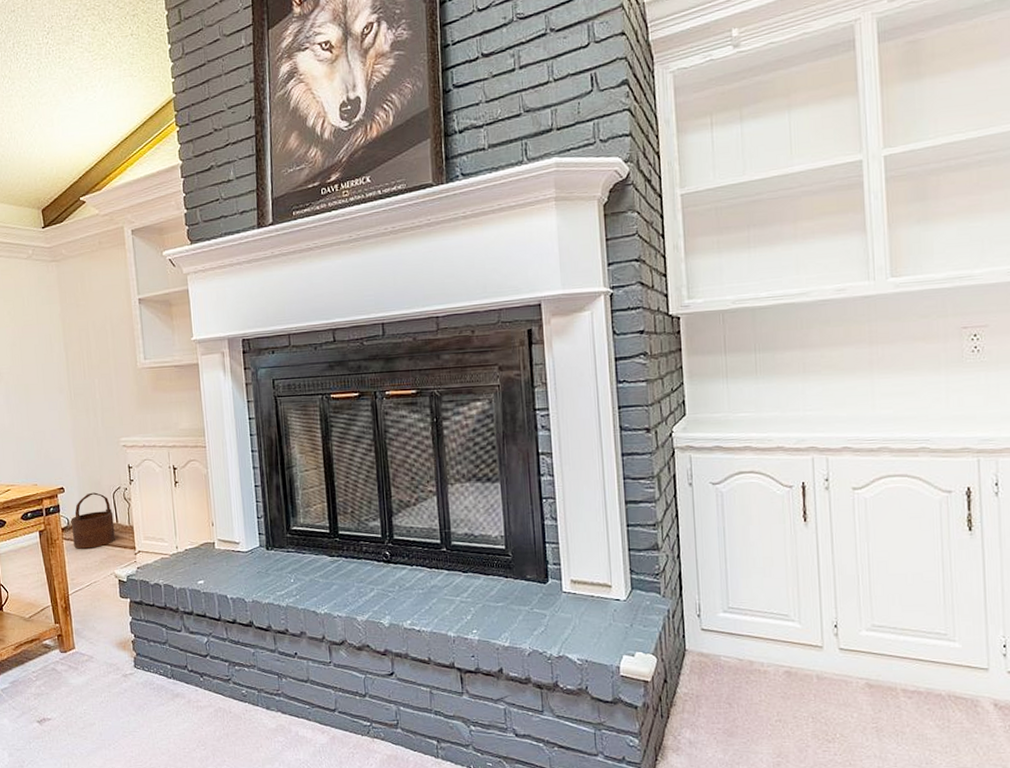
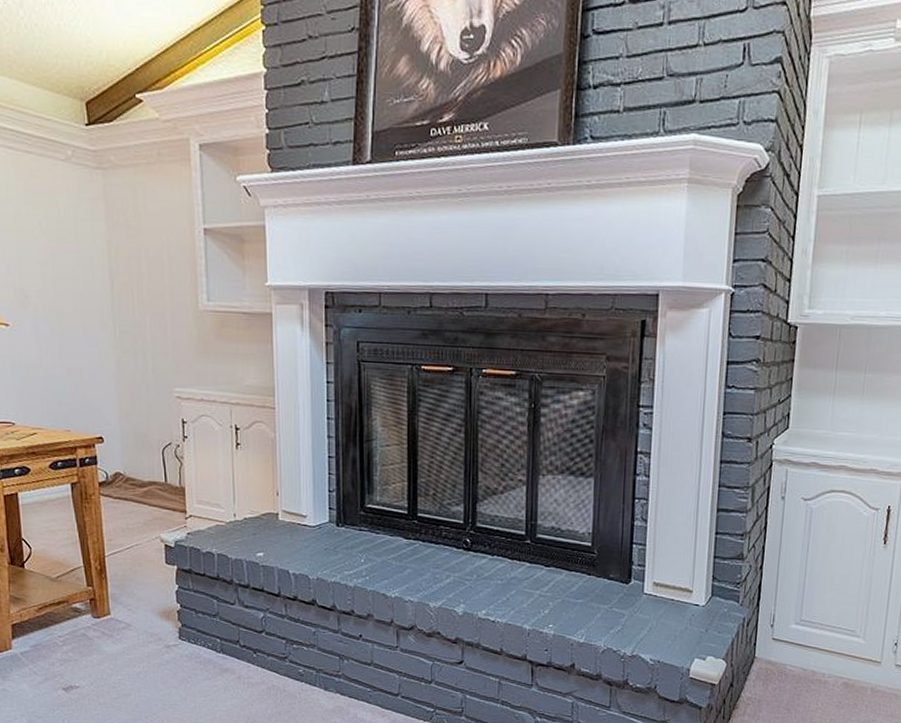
wooden bucket: present [71,492,115,549] -> none [110,446,163,508]

